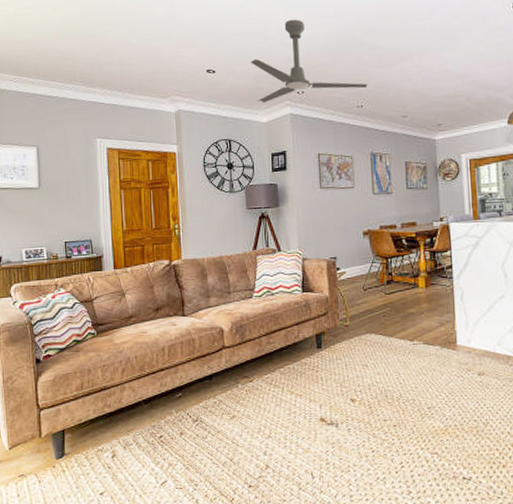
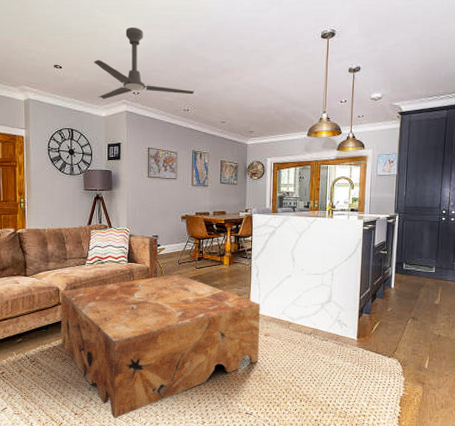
coffee table: none [224,302,473,491] -> present [60,274,260,419]

